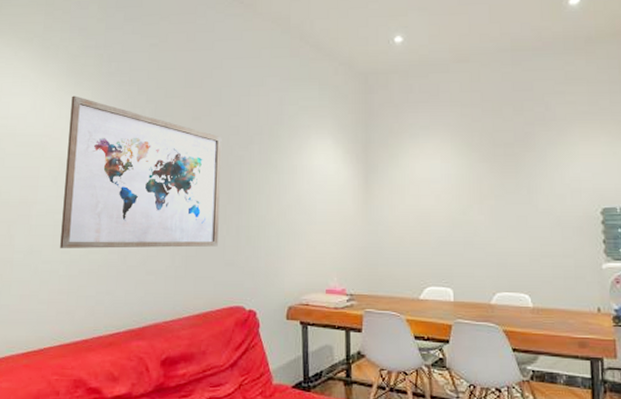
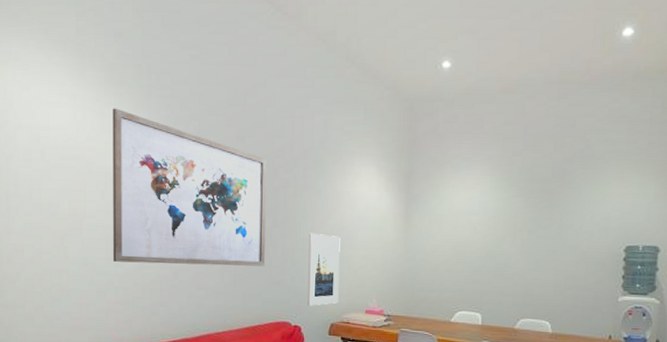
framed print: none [263,209,298,288] -> present [307,232,341,306]

